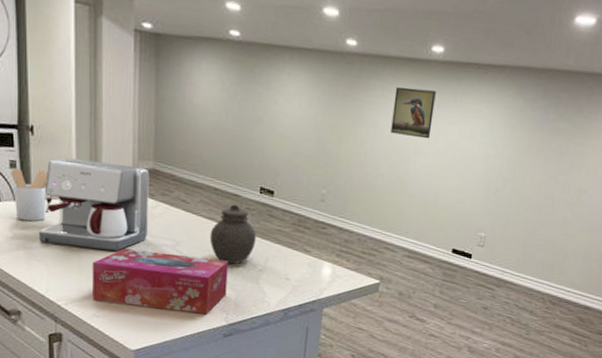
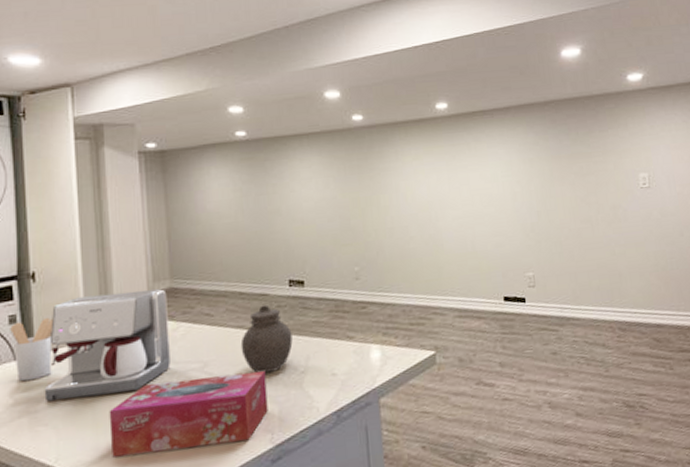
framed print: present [390,87,436,139] -> none [409,144,453,194]

